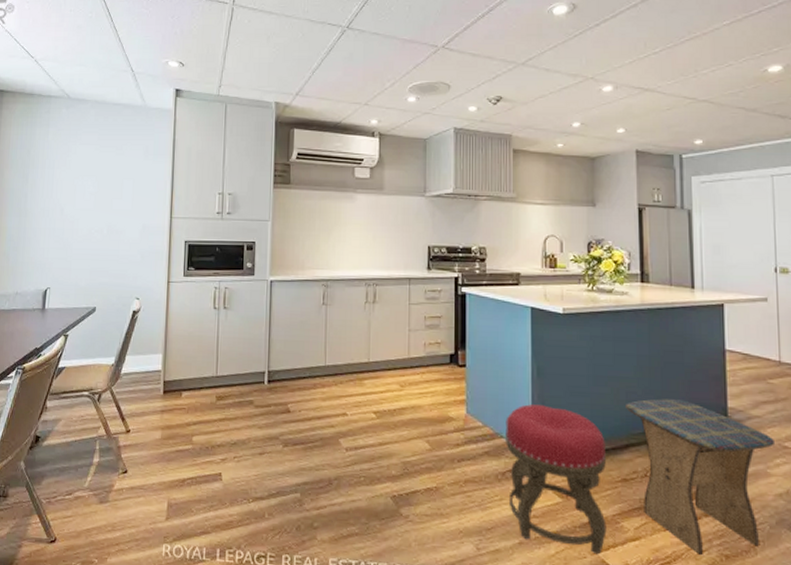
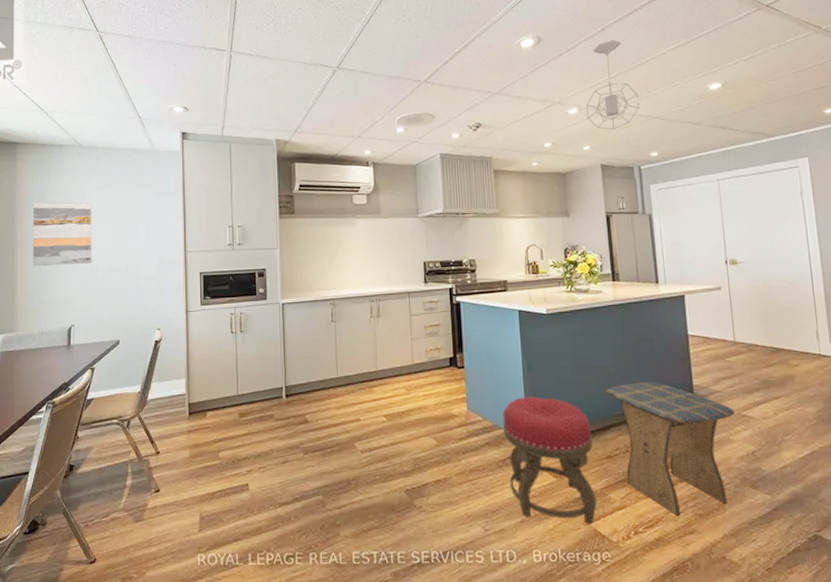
wall art: none [11,154,77,223] -> present [32,202,92,266]
pendant light: none [623,11,685,113] -> present [586,40,640,130]

